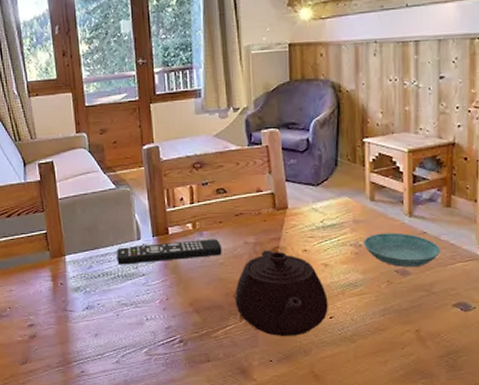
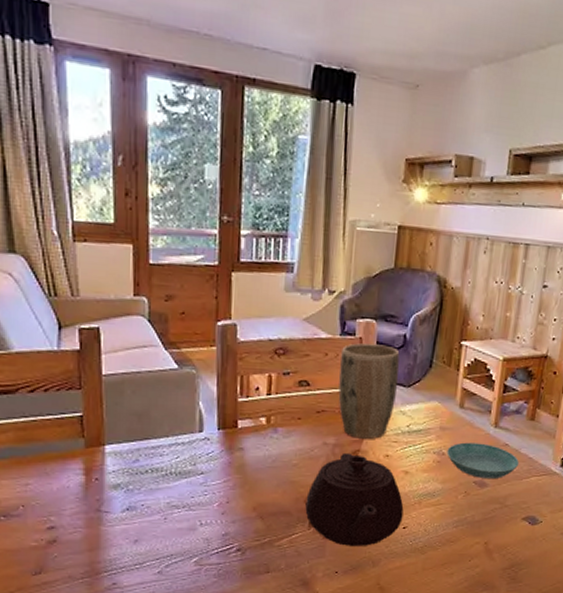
remote control: present [116,239,222,265] -> none [171,436,298,461]
plant pot: none [251,150,307,236] -> present [338,343,400,439]

